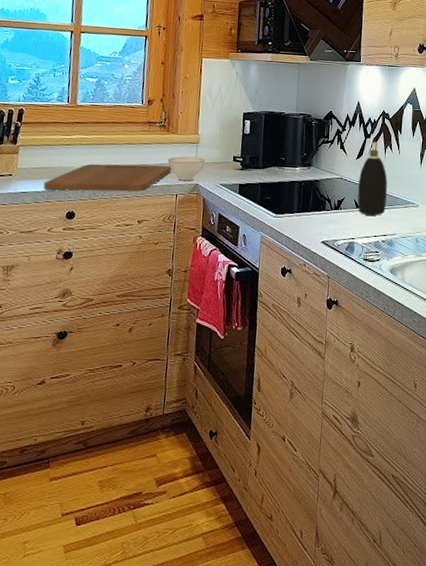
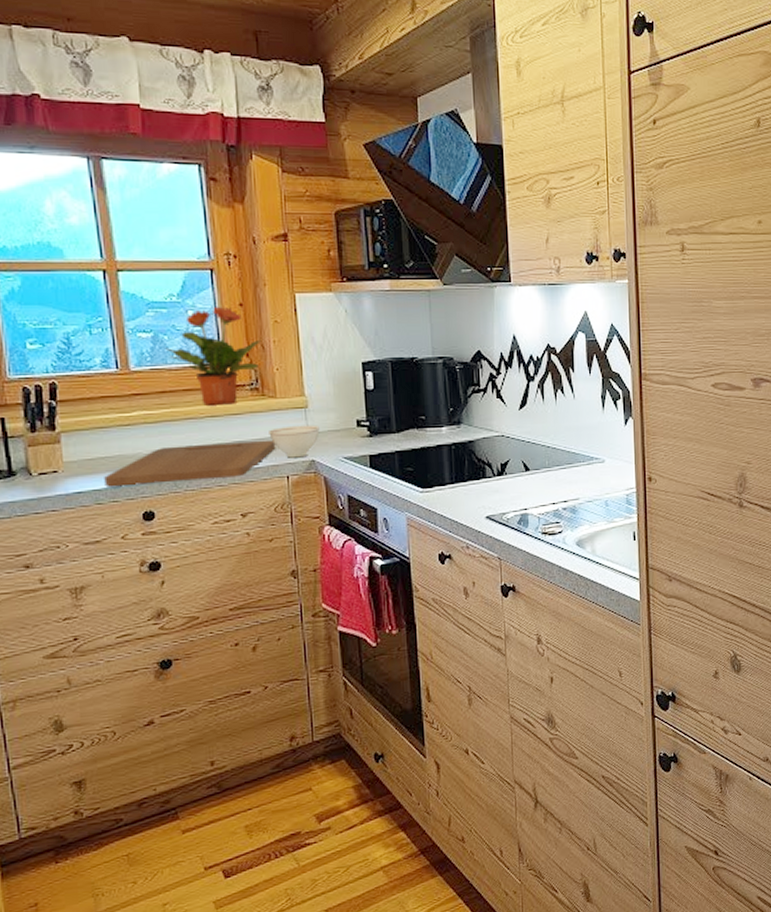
potted plant: none [104,64,173,136] -> present [165,307,261,405]
soap dispenser: present [357,141,388,216] -> none [525,384,564,479]

